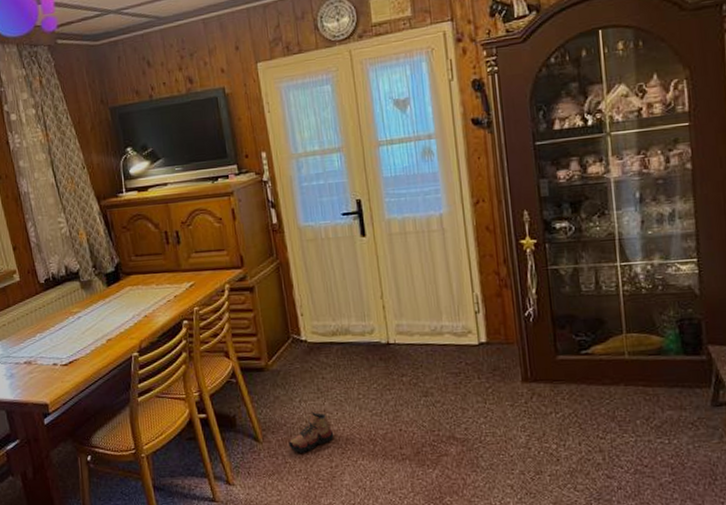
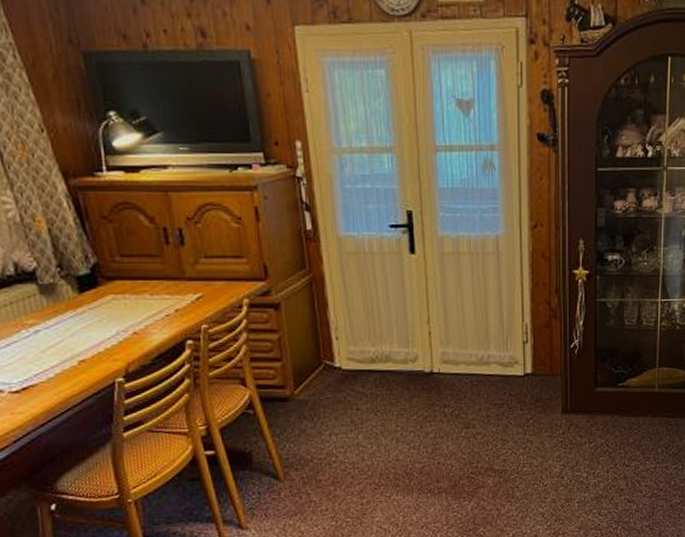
shoe: present [288,411,334,453] -> none [314,445,367,491]

